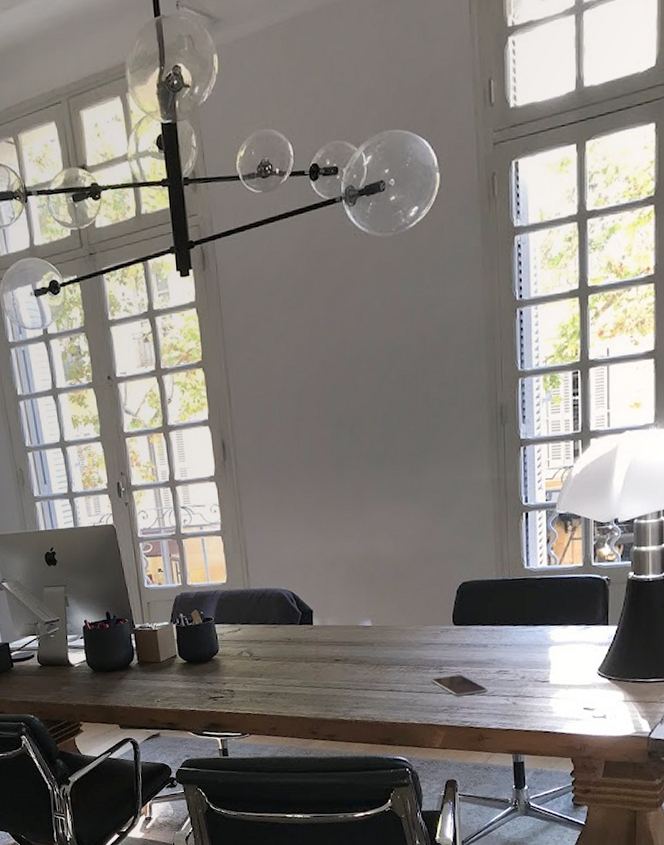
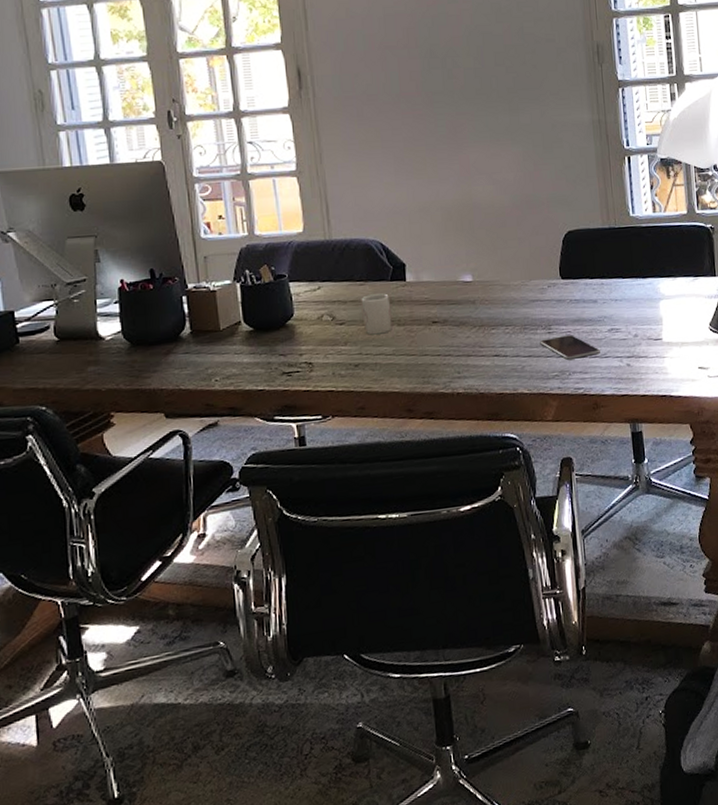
mug: none [274,635,301,670] -> present [361,293,392,335]

